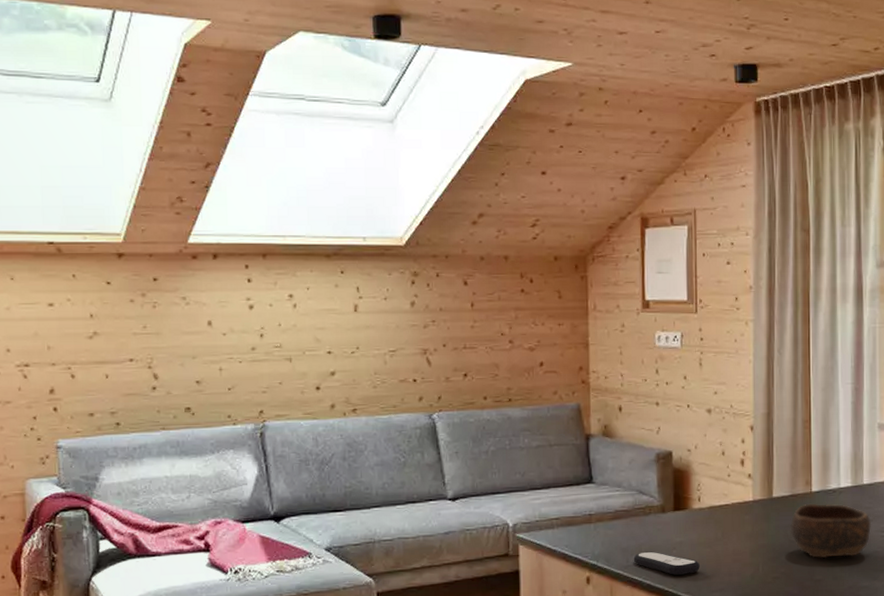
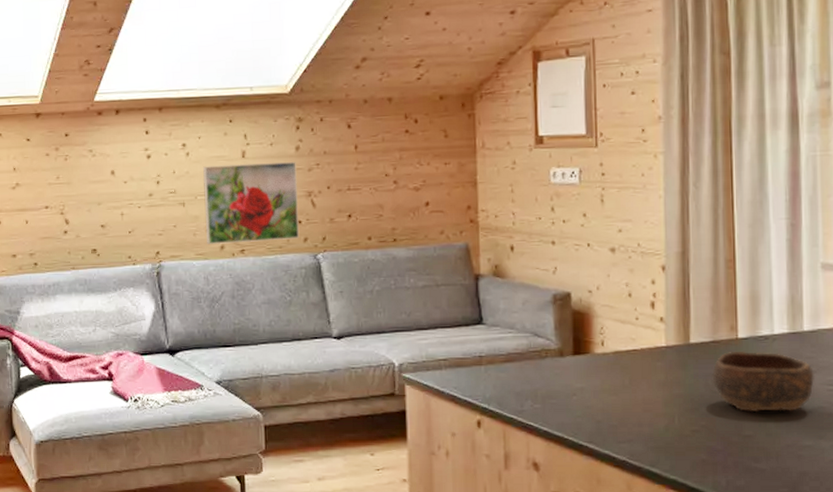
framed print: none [311,317,415,404] -> present [202,162,300,245]
remote control: present [633,551,700,575] -> none [528,396,604,422]

